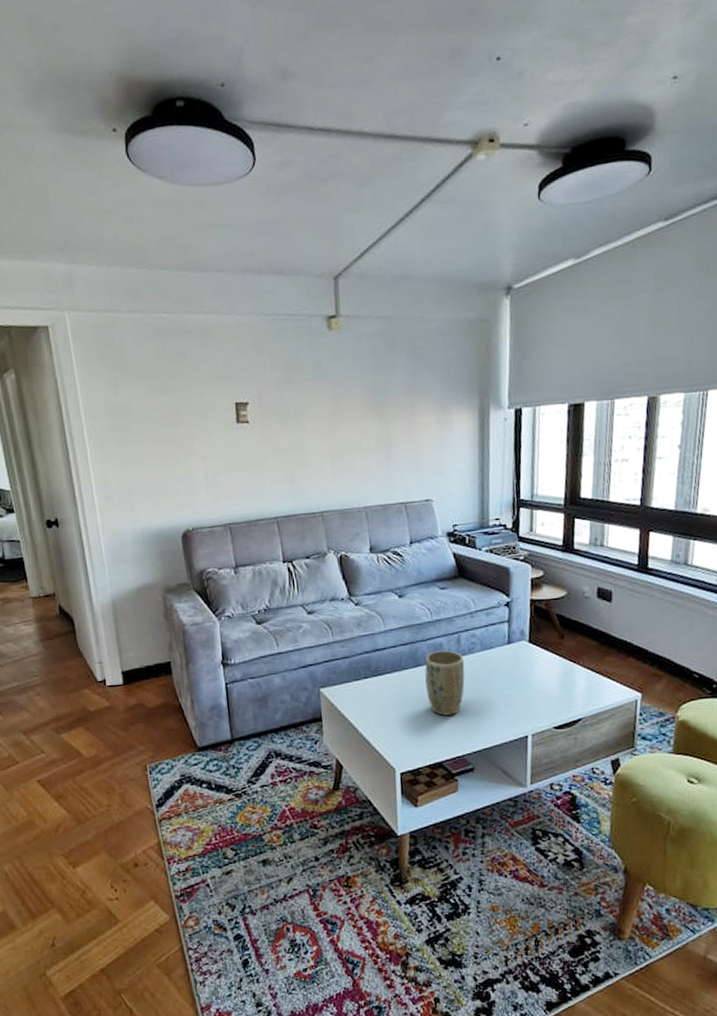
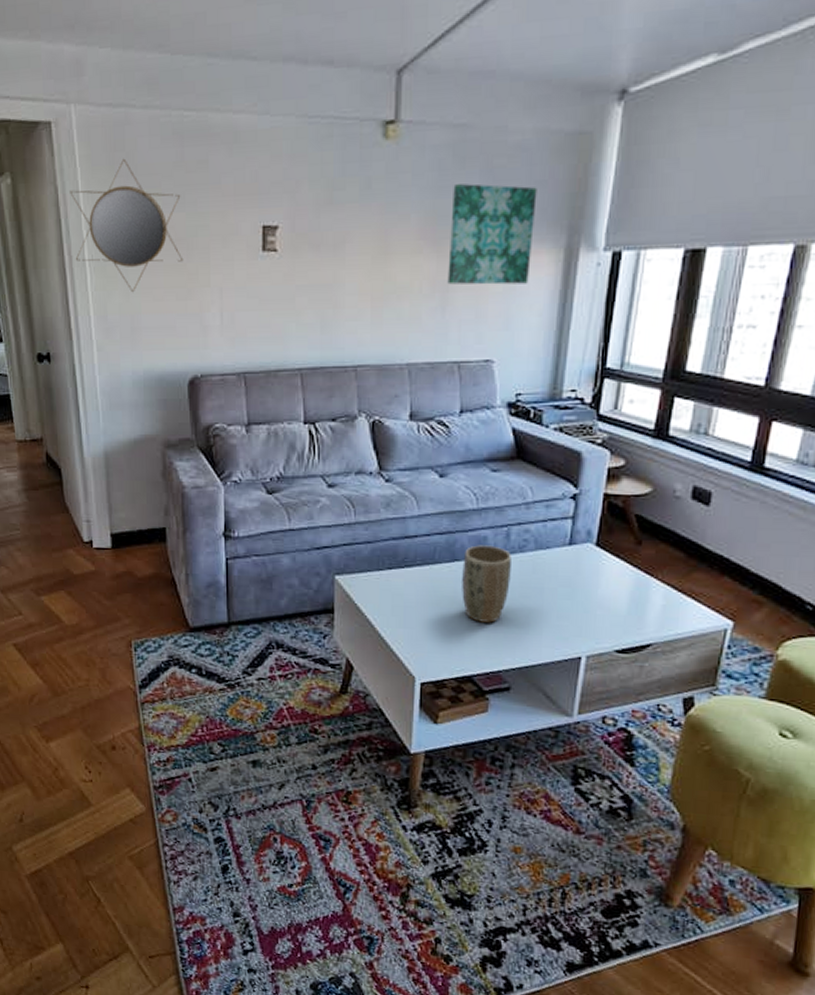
home mirror: none [68,353,171,464] -> present [69,158,184,293]
wall art: none [387,362,454,442] -> present [447,184,537,285]

